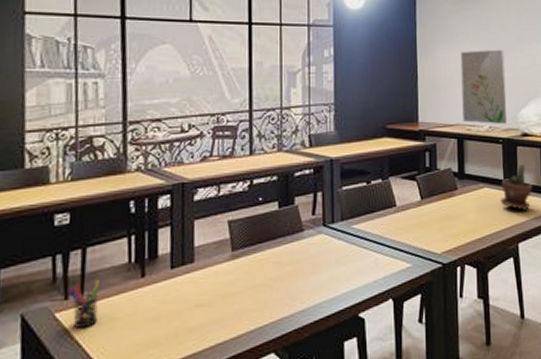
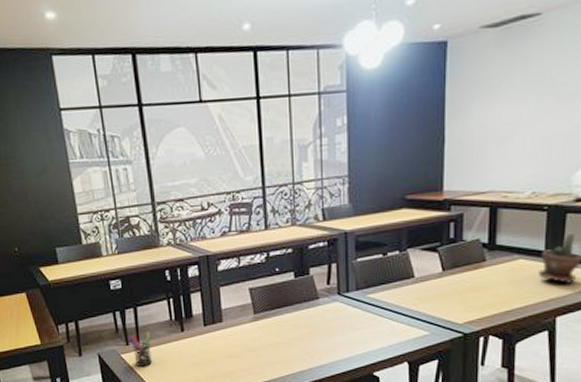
wall art: present [460,49,507,124] -> none [498,97,562,189]

